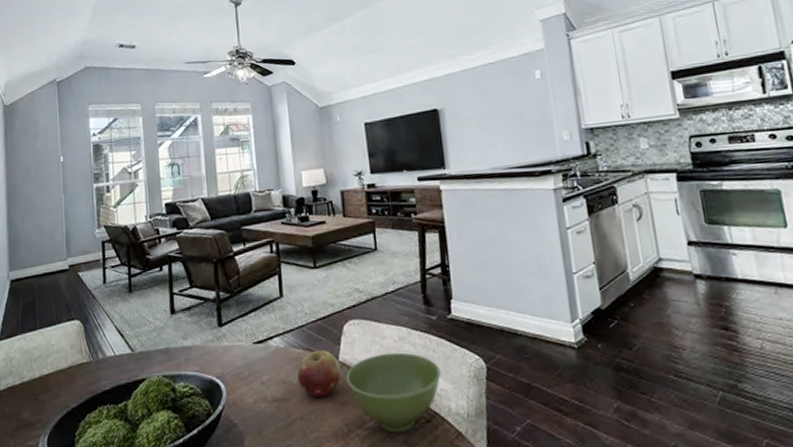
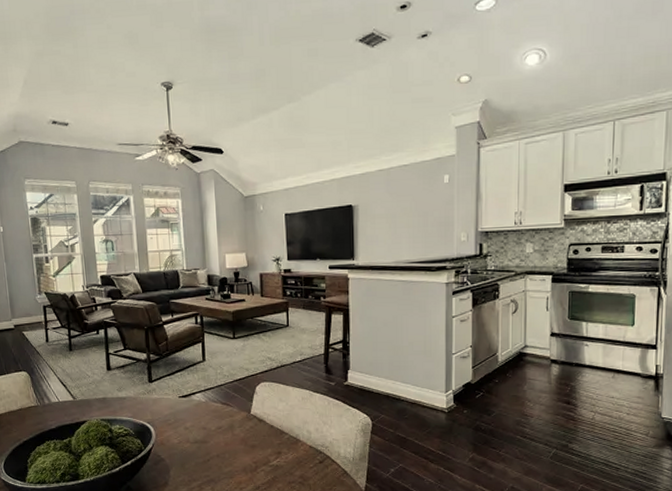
fruit: present [297,349,342,397] -> none [215,405,253,441]
bowl: present [345,352,441,433] -> none [255,409,335,470]

